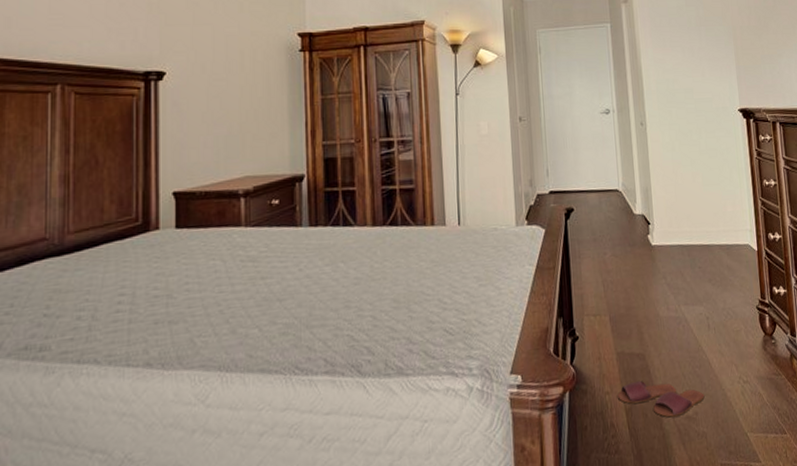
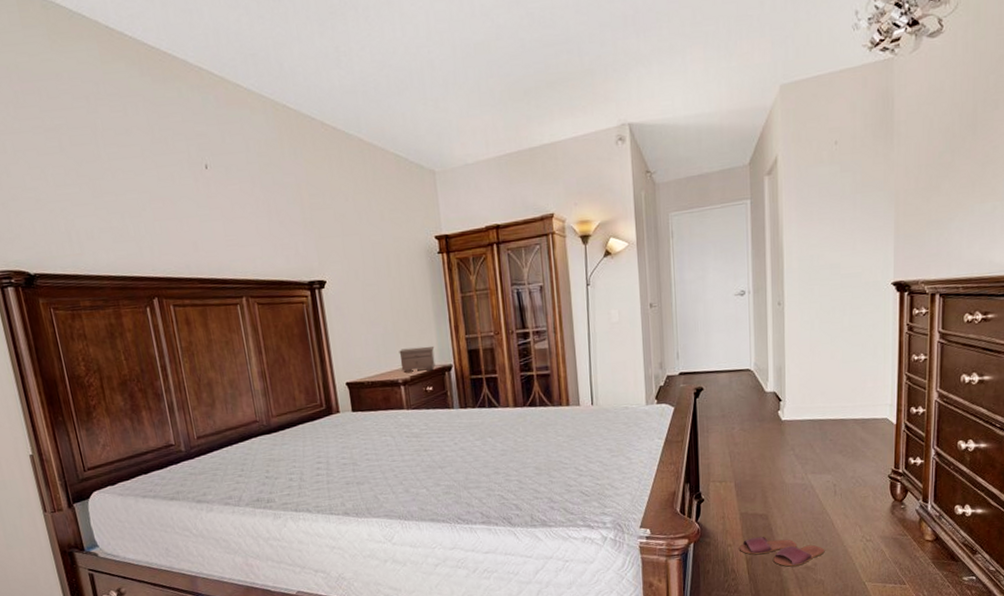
jewelry box: none [243,152,286,183] -> present [399,346,435,374]

